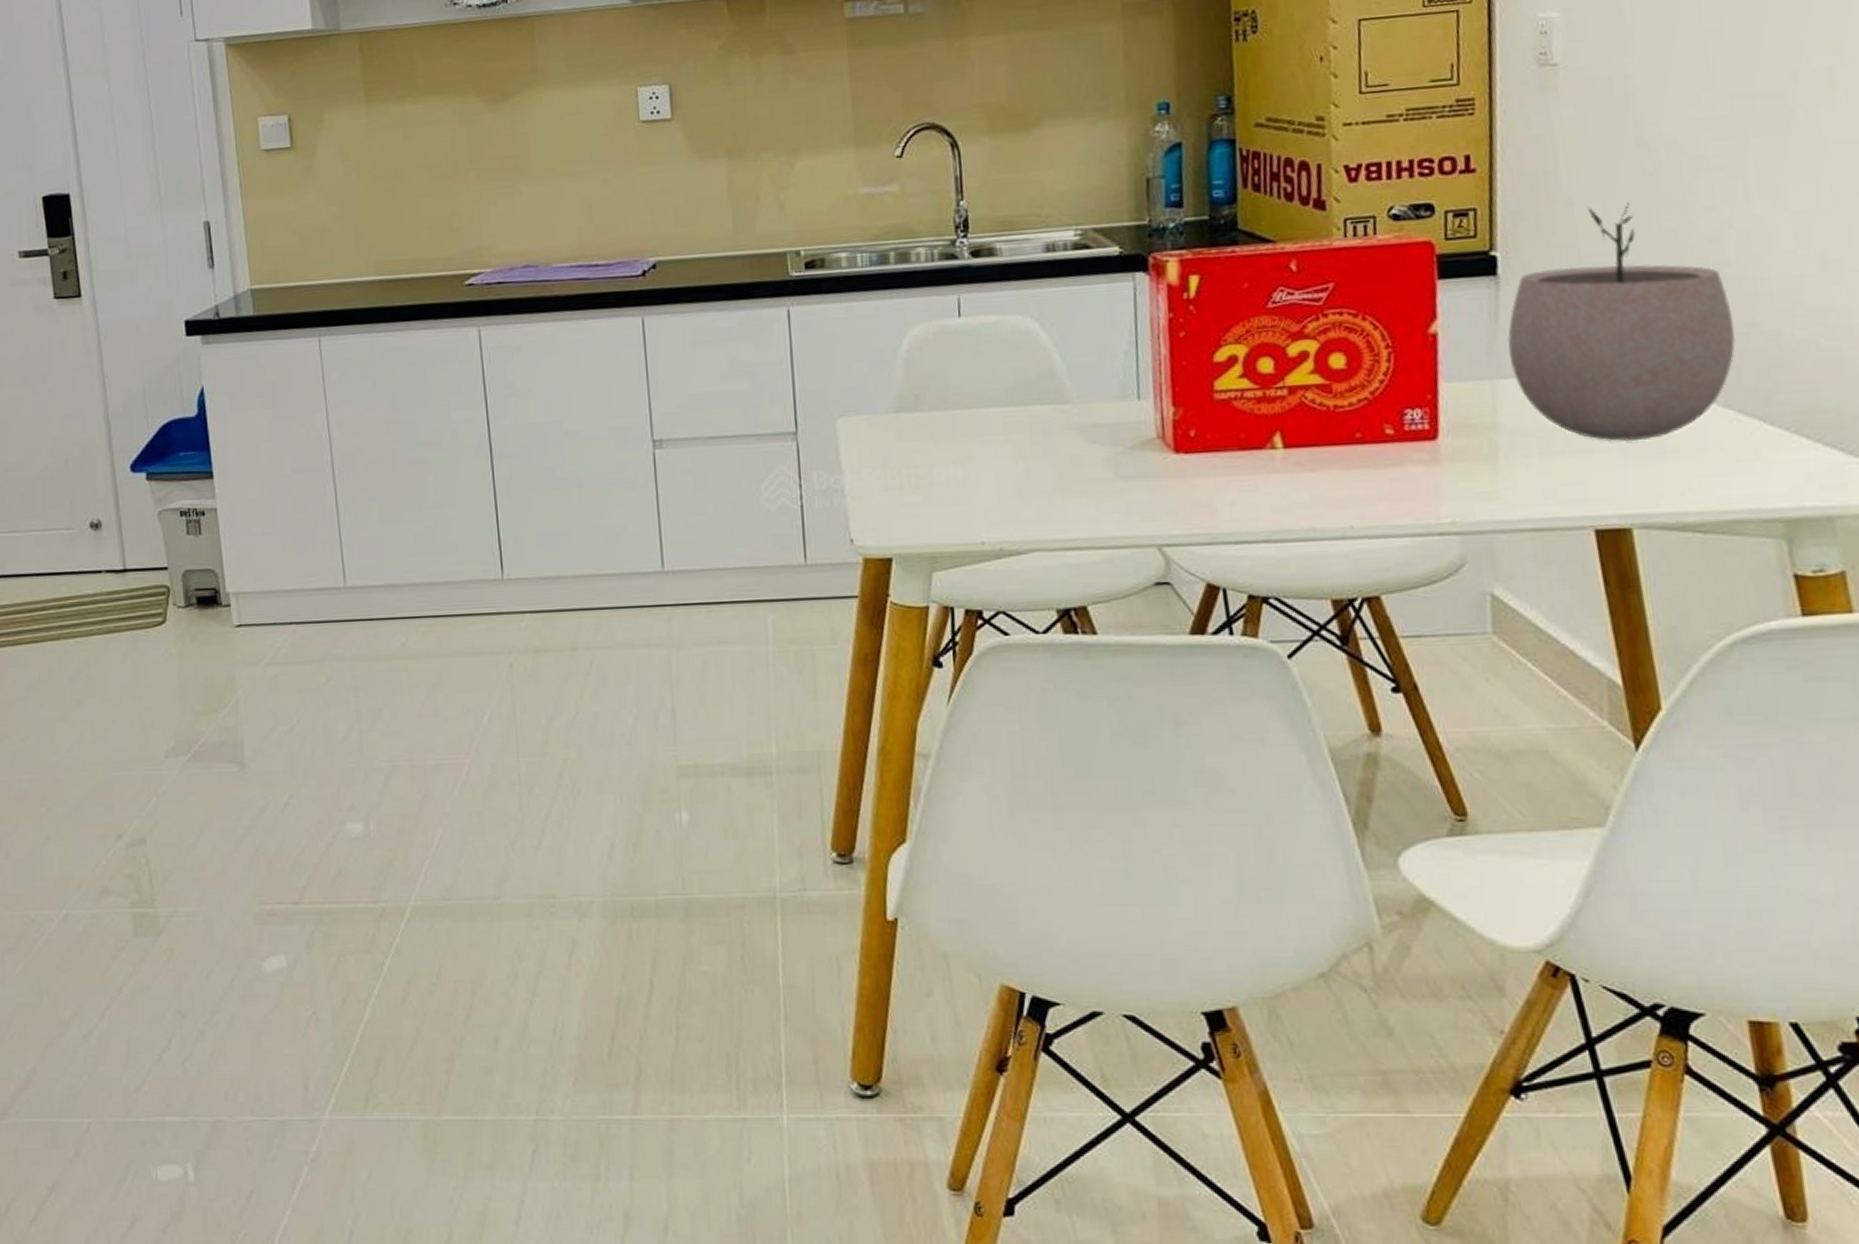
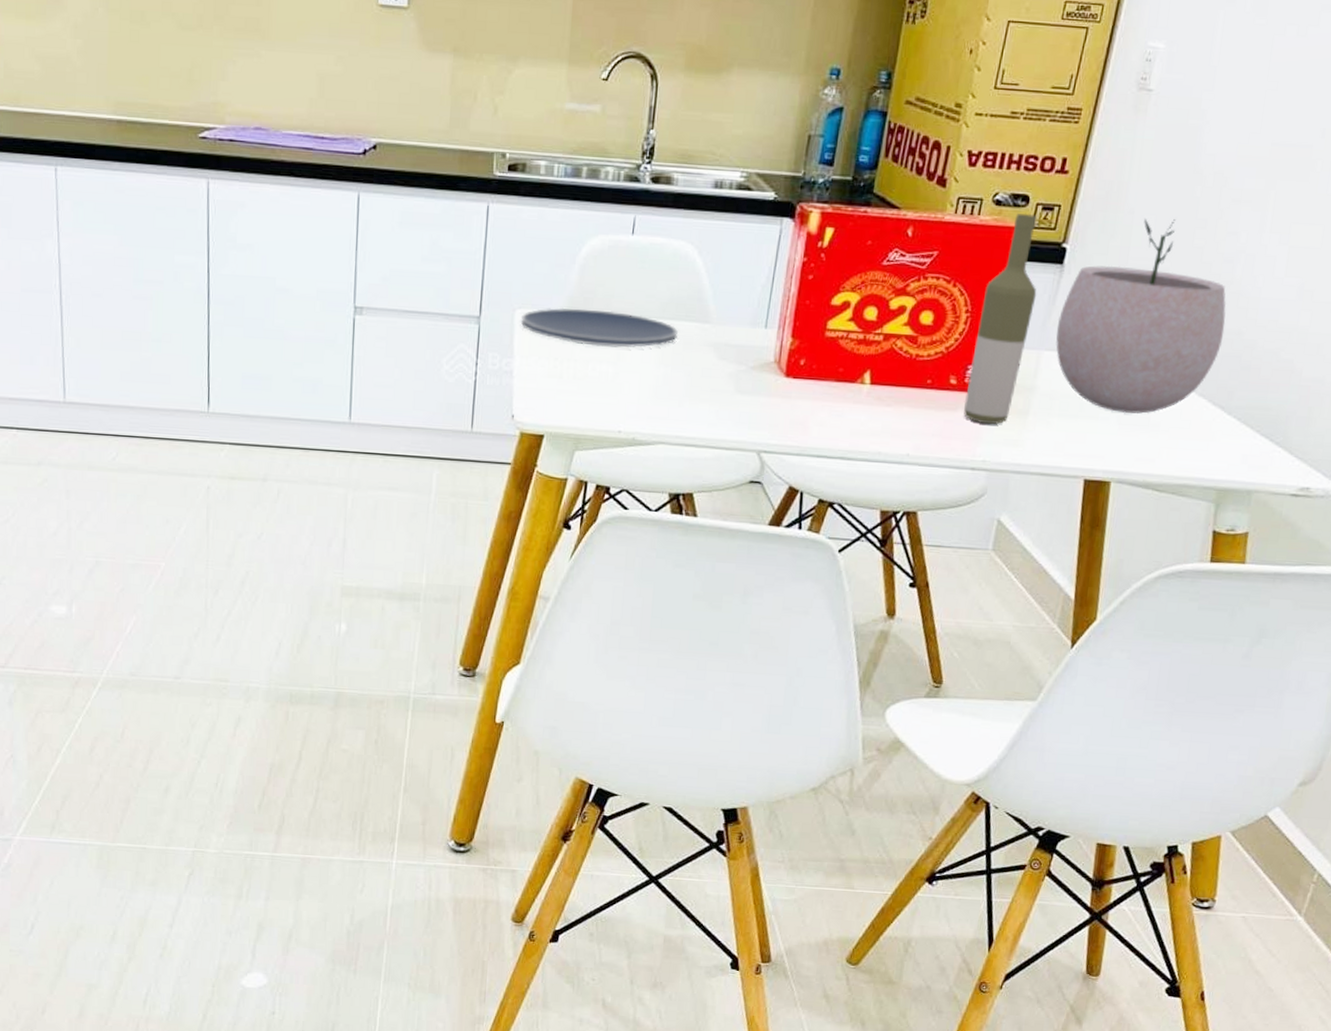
plate: none [843,404,1033,449] -> present [520,307,678,348]
bottle: none [1404,224,1474,478] -> present [964,213,1037,425]

